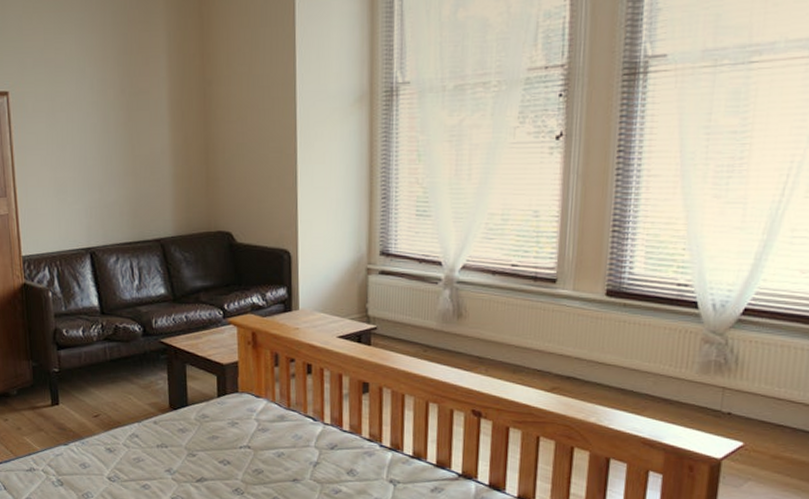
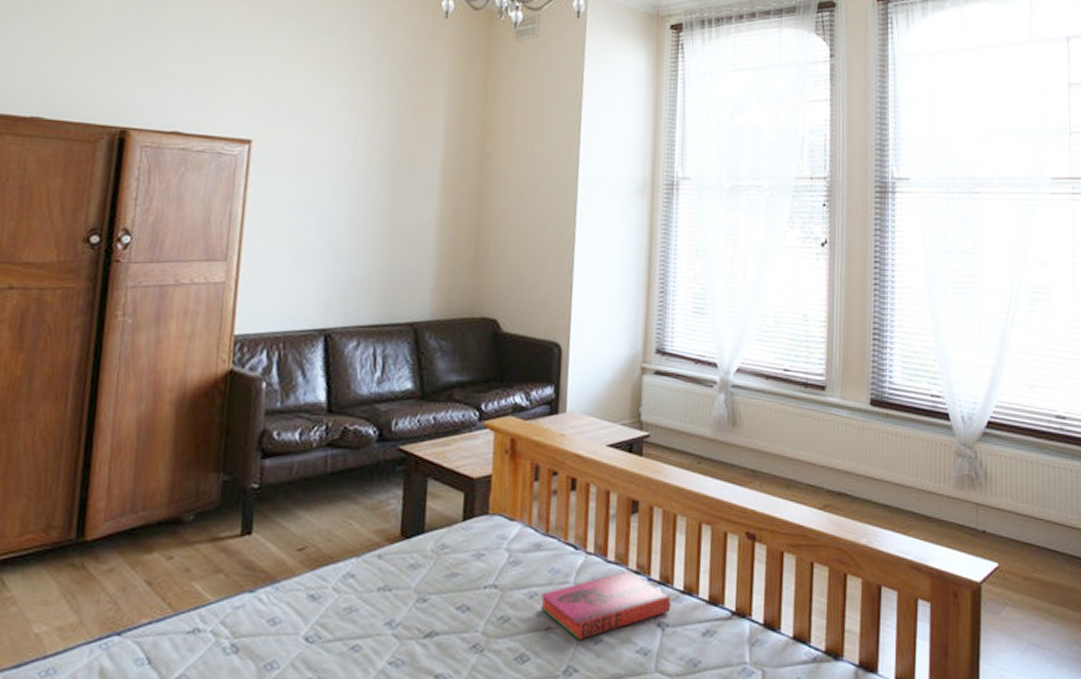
hardback book: none [286,438,402,490] -> present [540,570,671,640]

